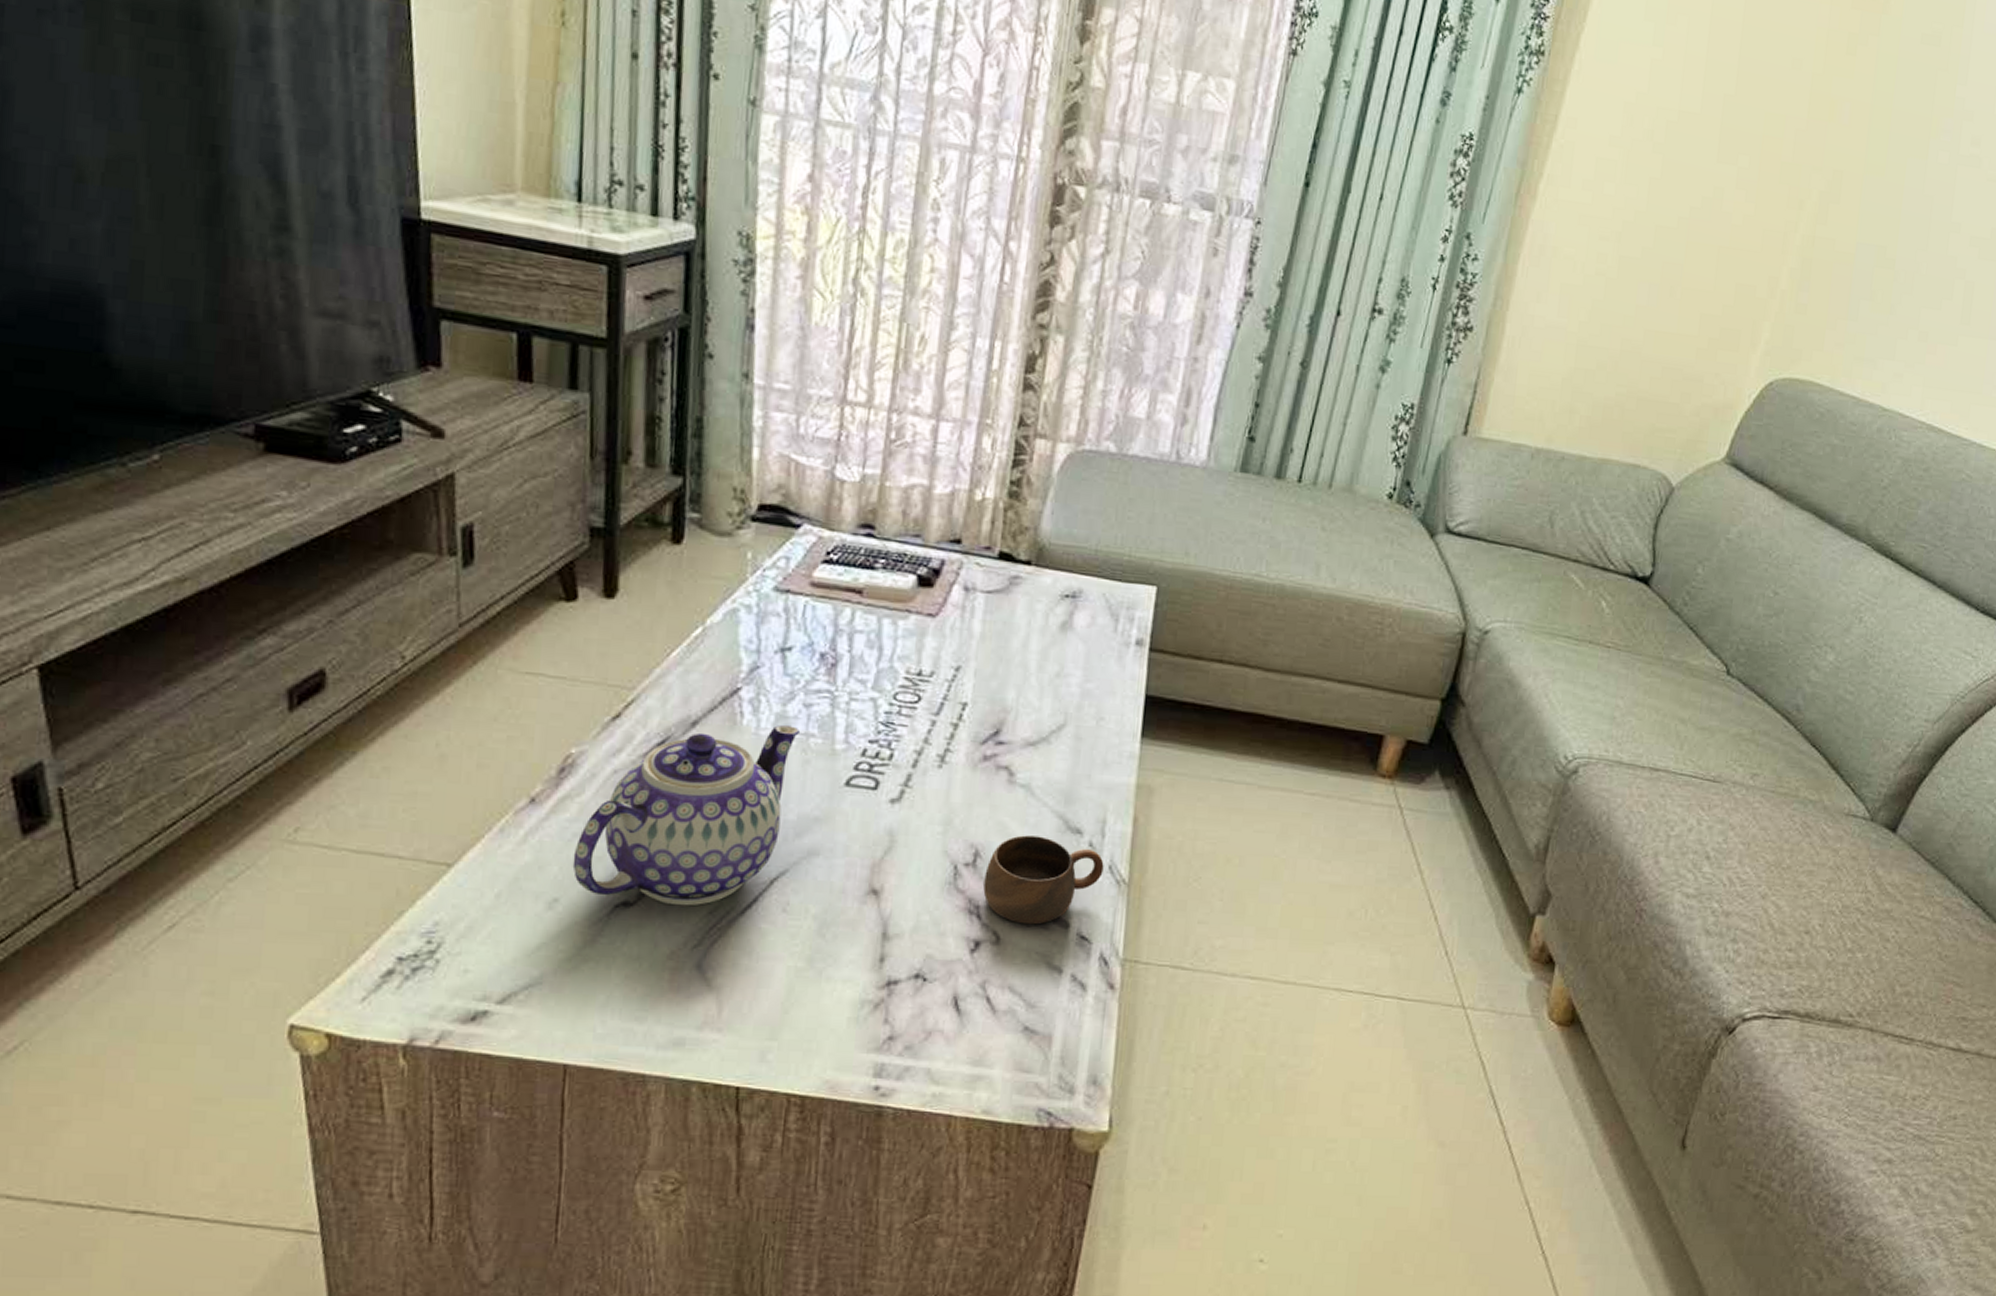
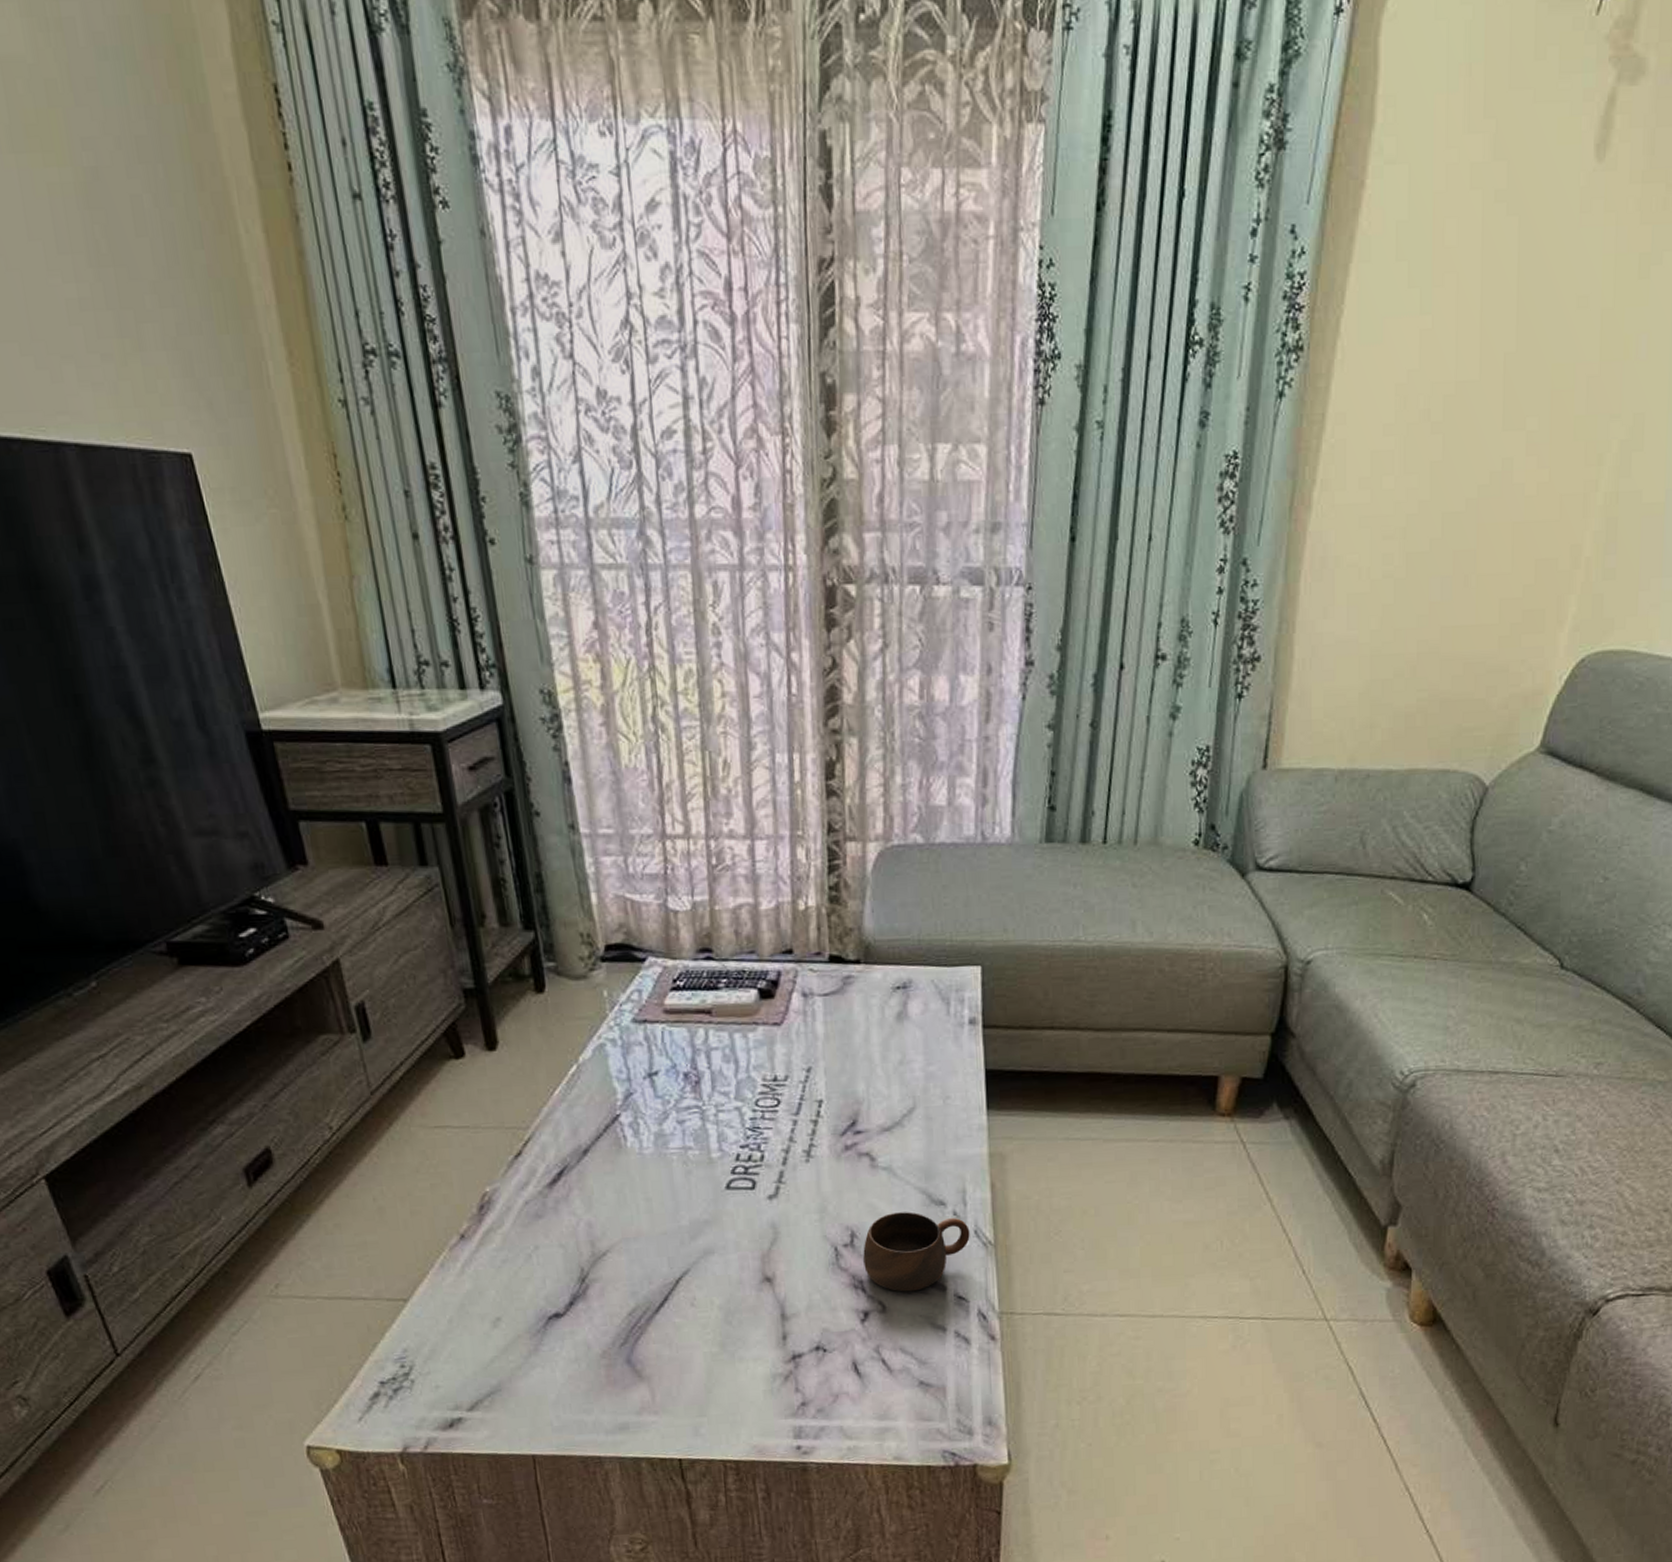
teapot: present [572,724,801,906] -> none [505,1141,679,1312]

